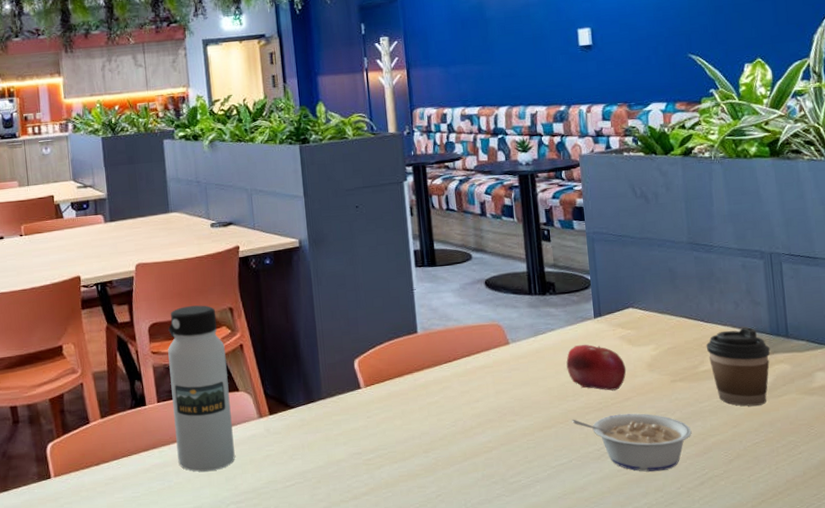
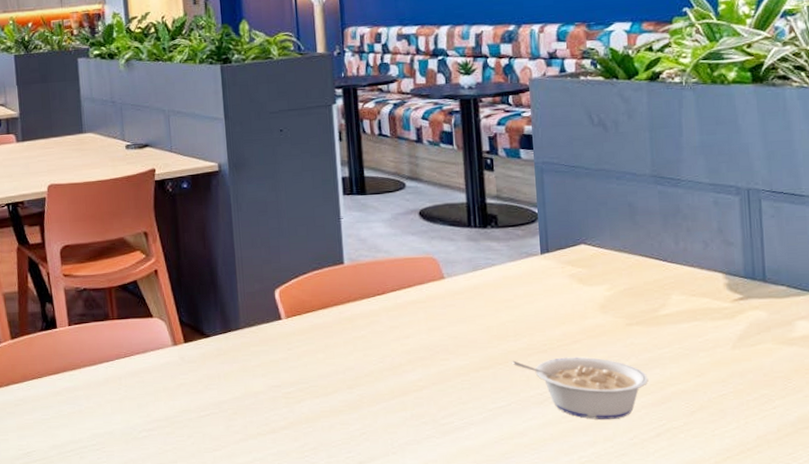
water bottle: present [168,305,235,472] -> none [80,228,148,397]
fruit: present [566,344,627,391] -> none [508,281,576,332]
coffee cup: present [706,327,771,406] -> none [668,268,744,355]

